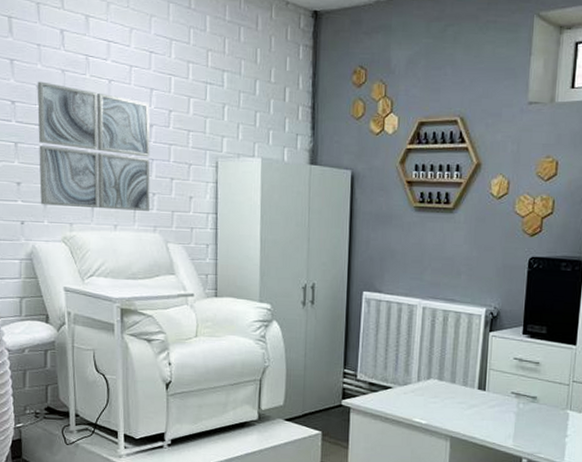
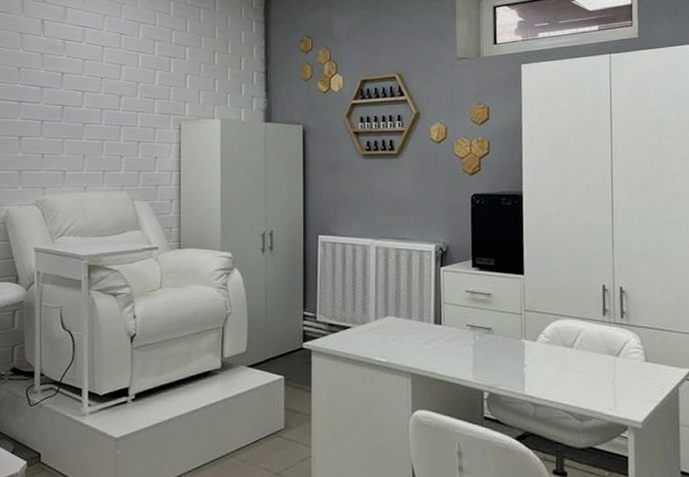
wall art: present [37,81,150,212] -> none [16,63,120,173]

